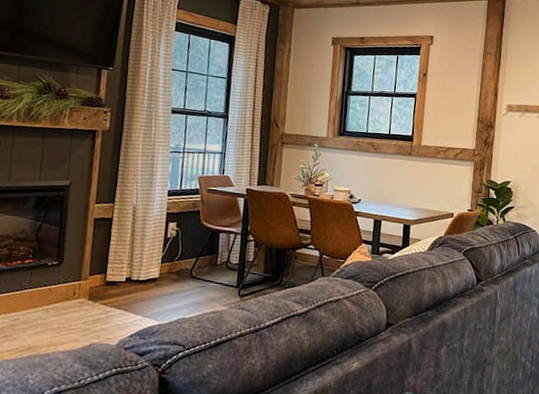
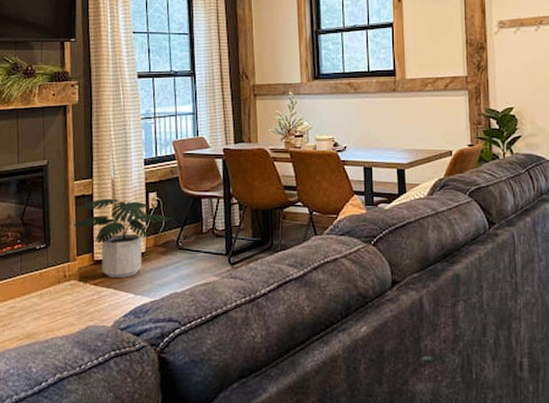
potted plant: none [89,223,188,300] -> present [74,198,171,279]

